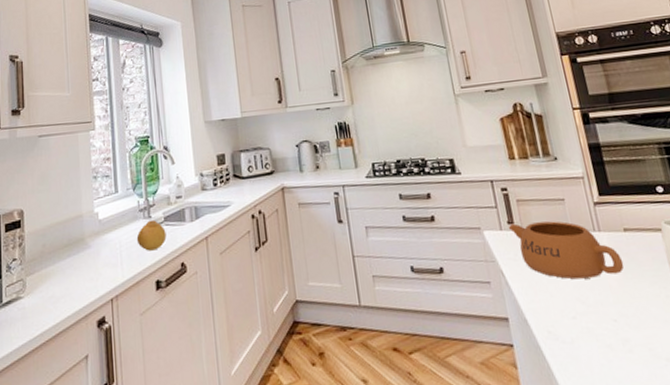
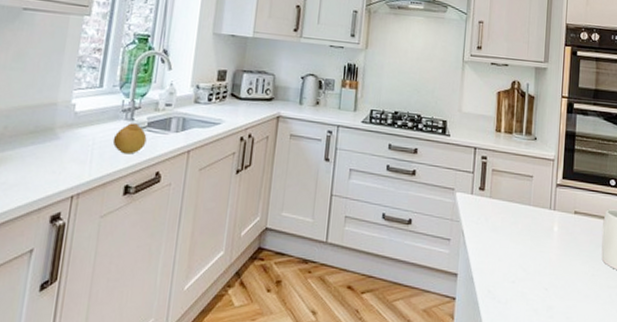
teapot: present [508,221,624,280] -> none [478,190,567,250]

